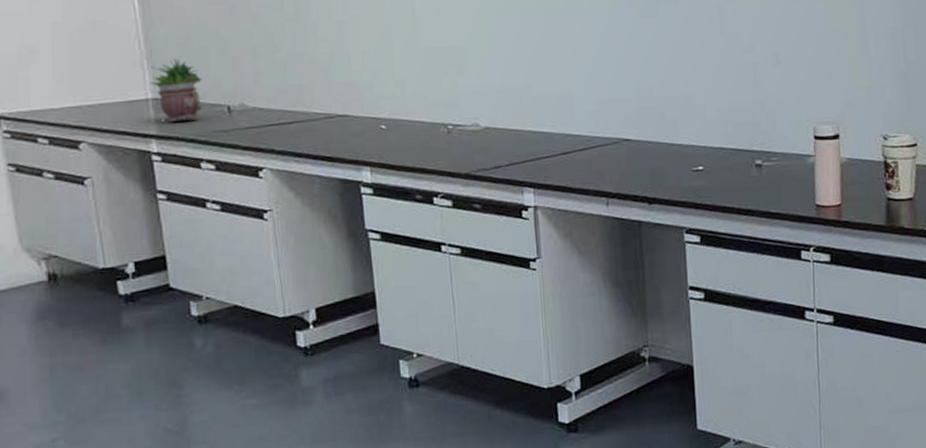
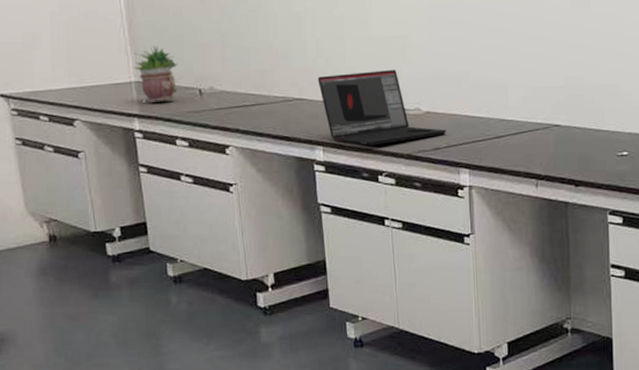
laptop: none [363,82,508,165] -> present [317,69,447,146]

